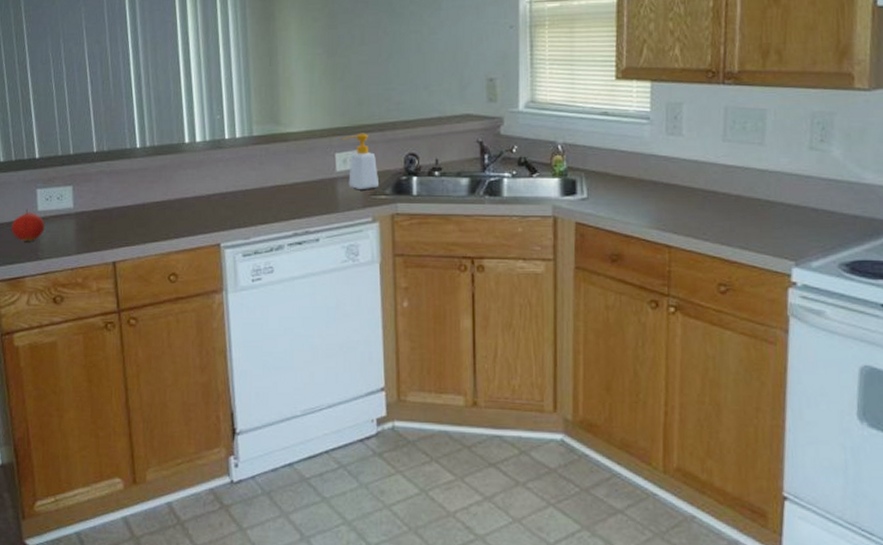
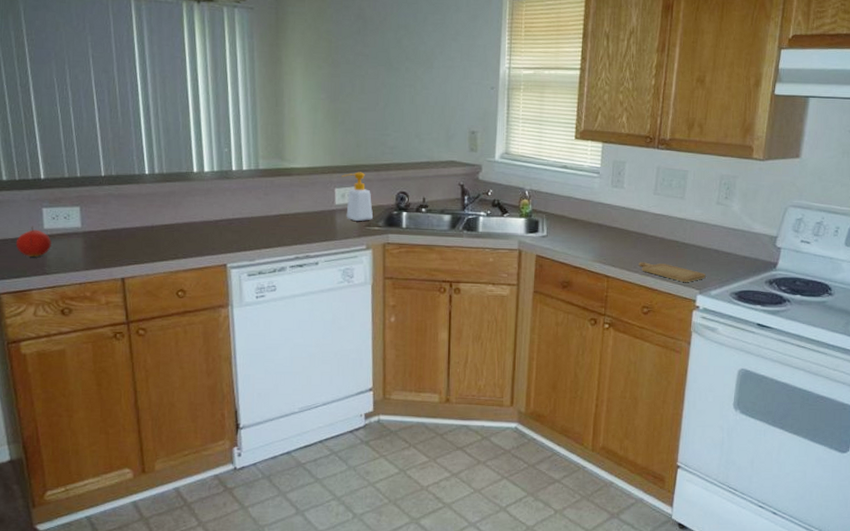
chopping board: none [709,227,802,251] -> present [639,262,706,282]

